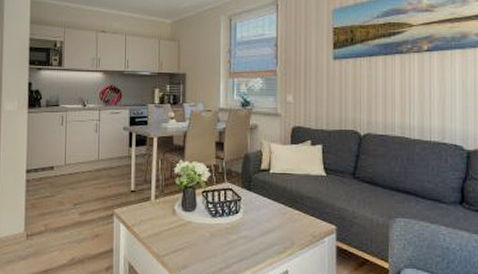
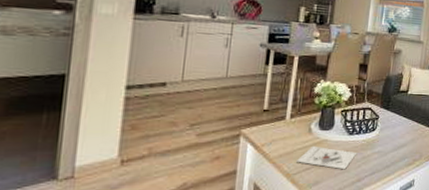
architectural model: none [164,227,221,255] -> present [297,145,356,170]

